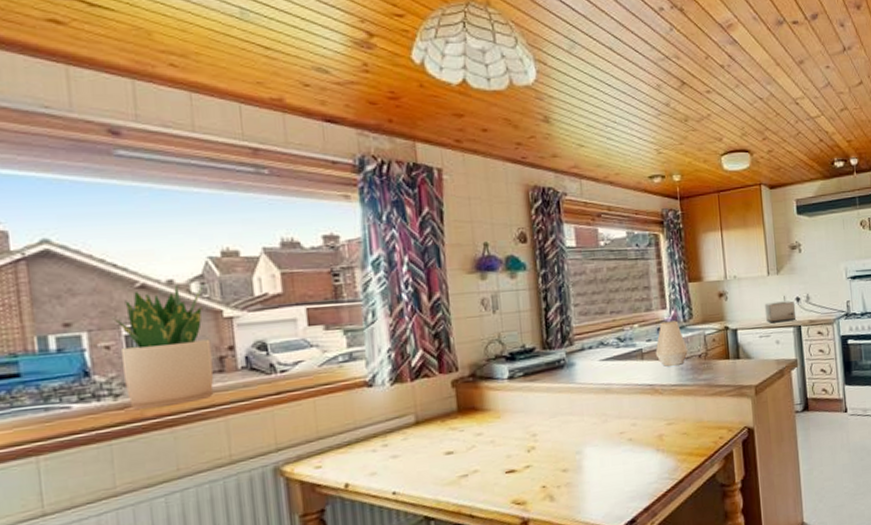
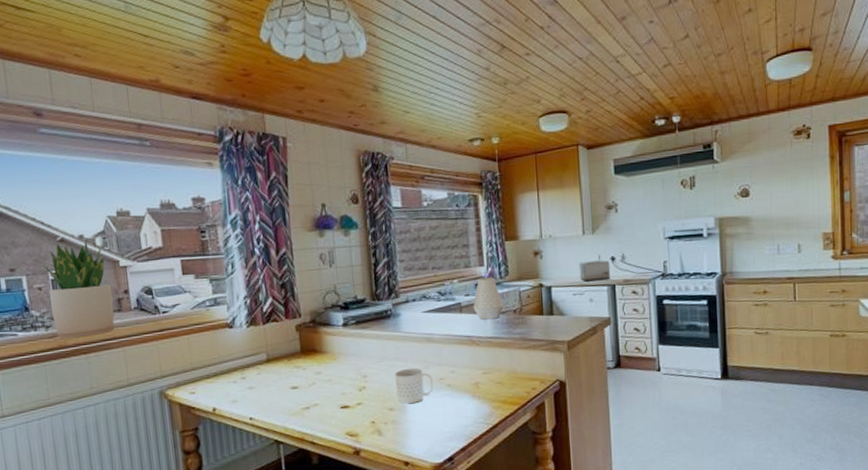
mug: none [568,422,613,464] -> present [394,368,433,405]

